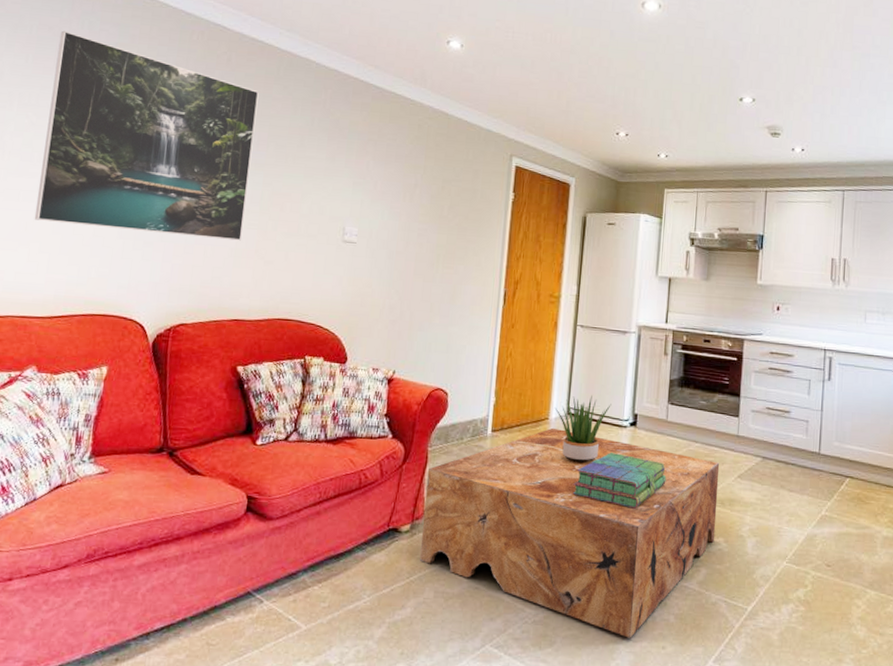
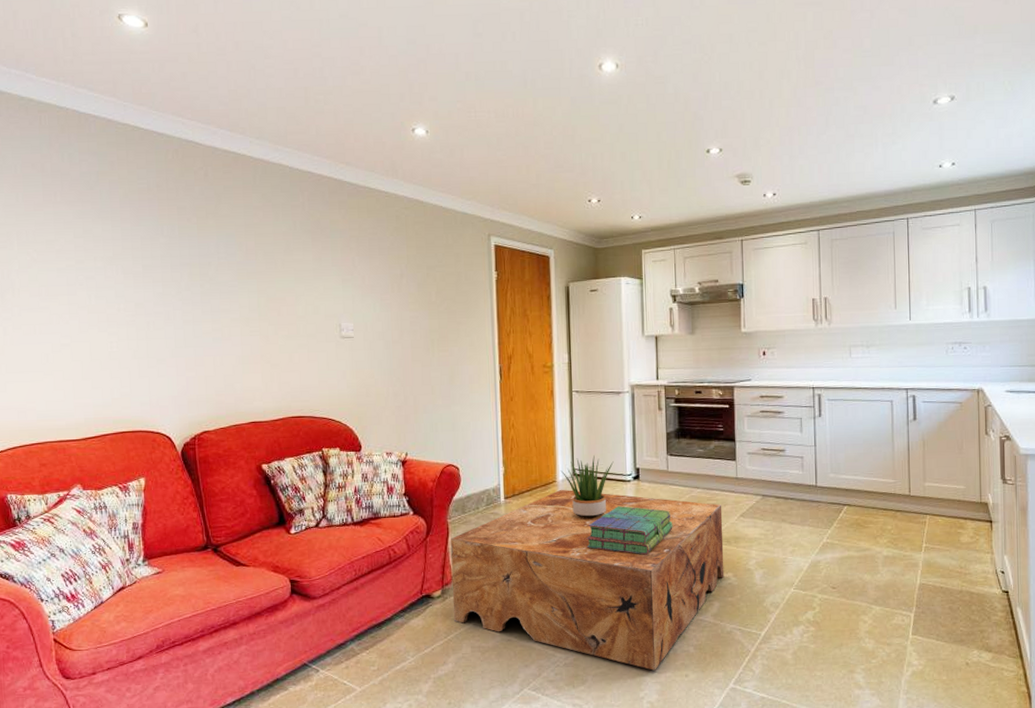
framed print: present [34,30,259,241] -> none [43,165,247,351]

